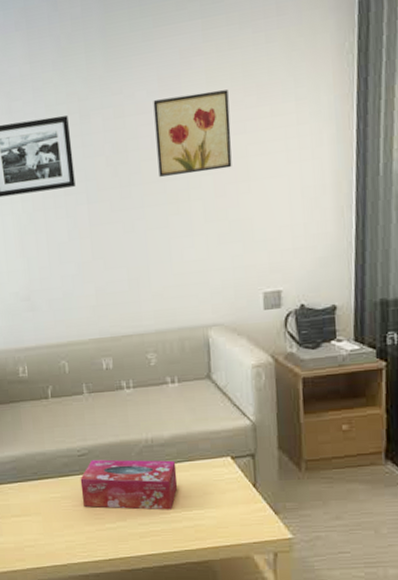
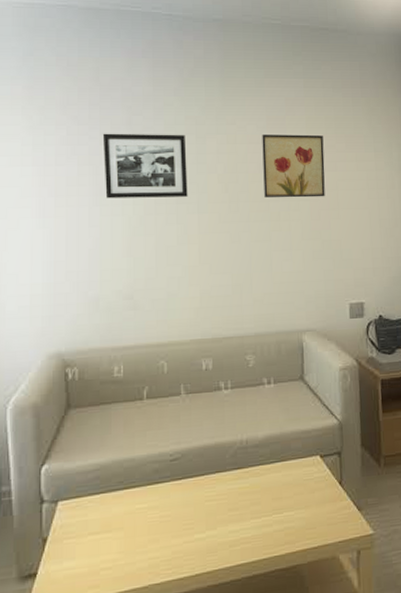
tissue box: present [80,459,178,510] -> none [170,461,270,517]

